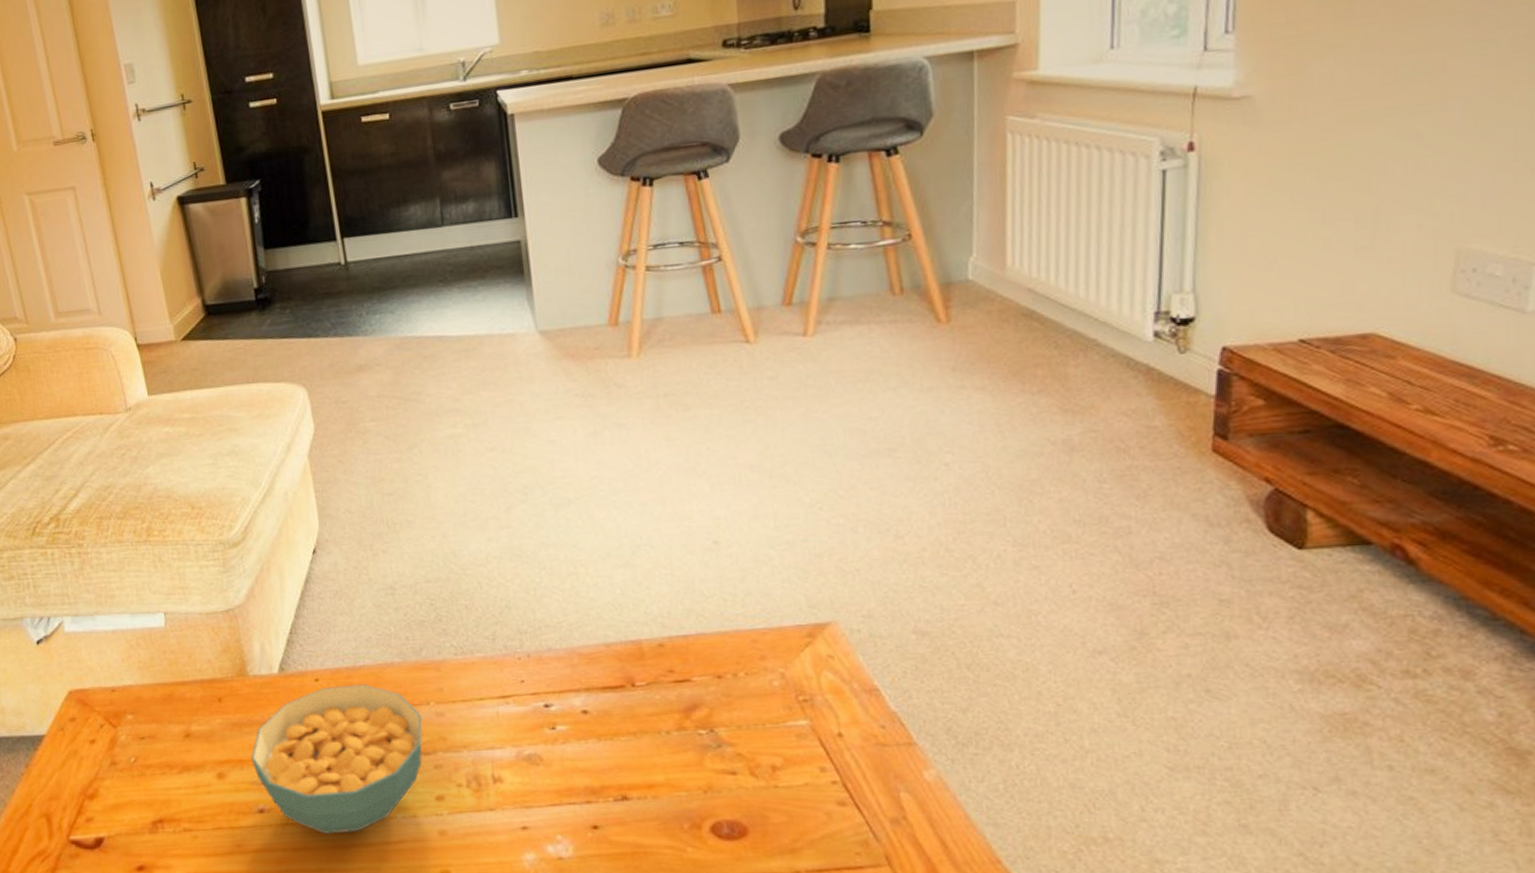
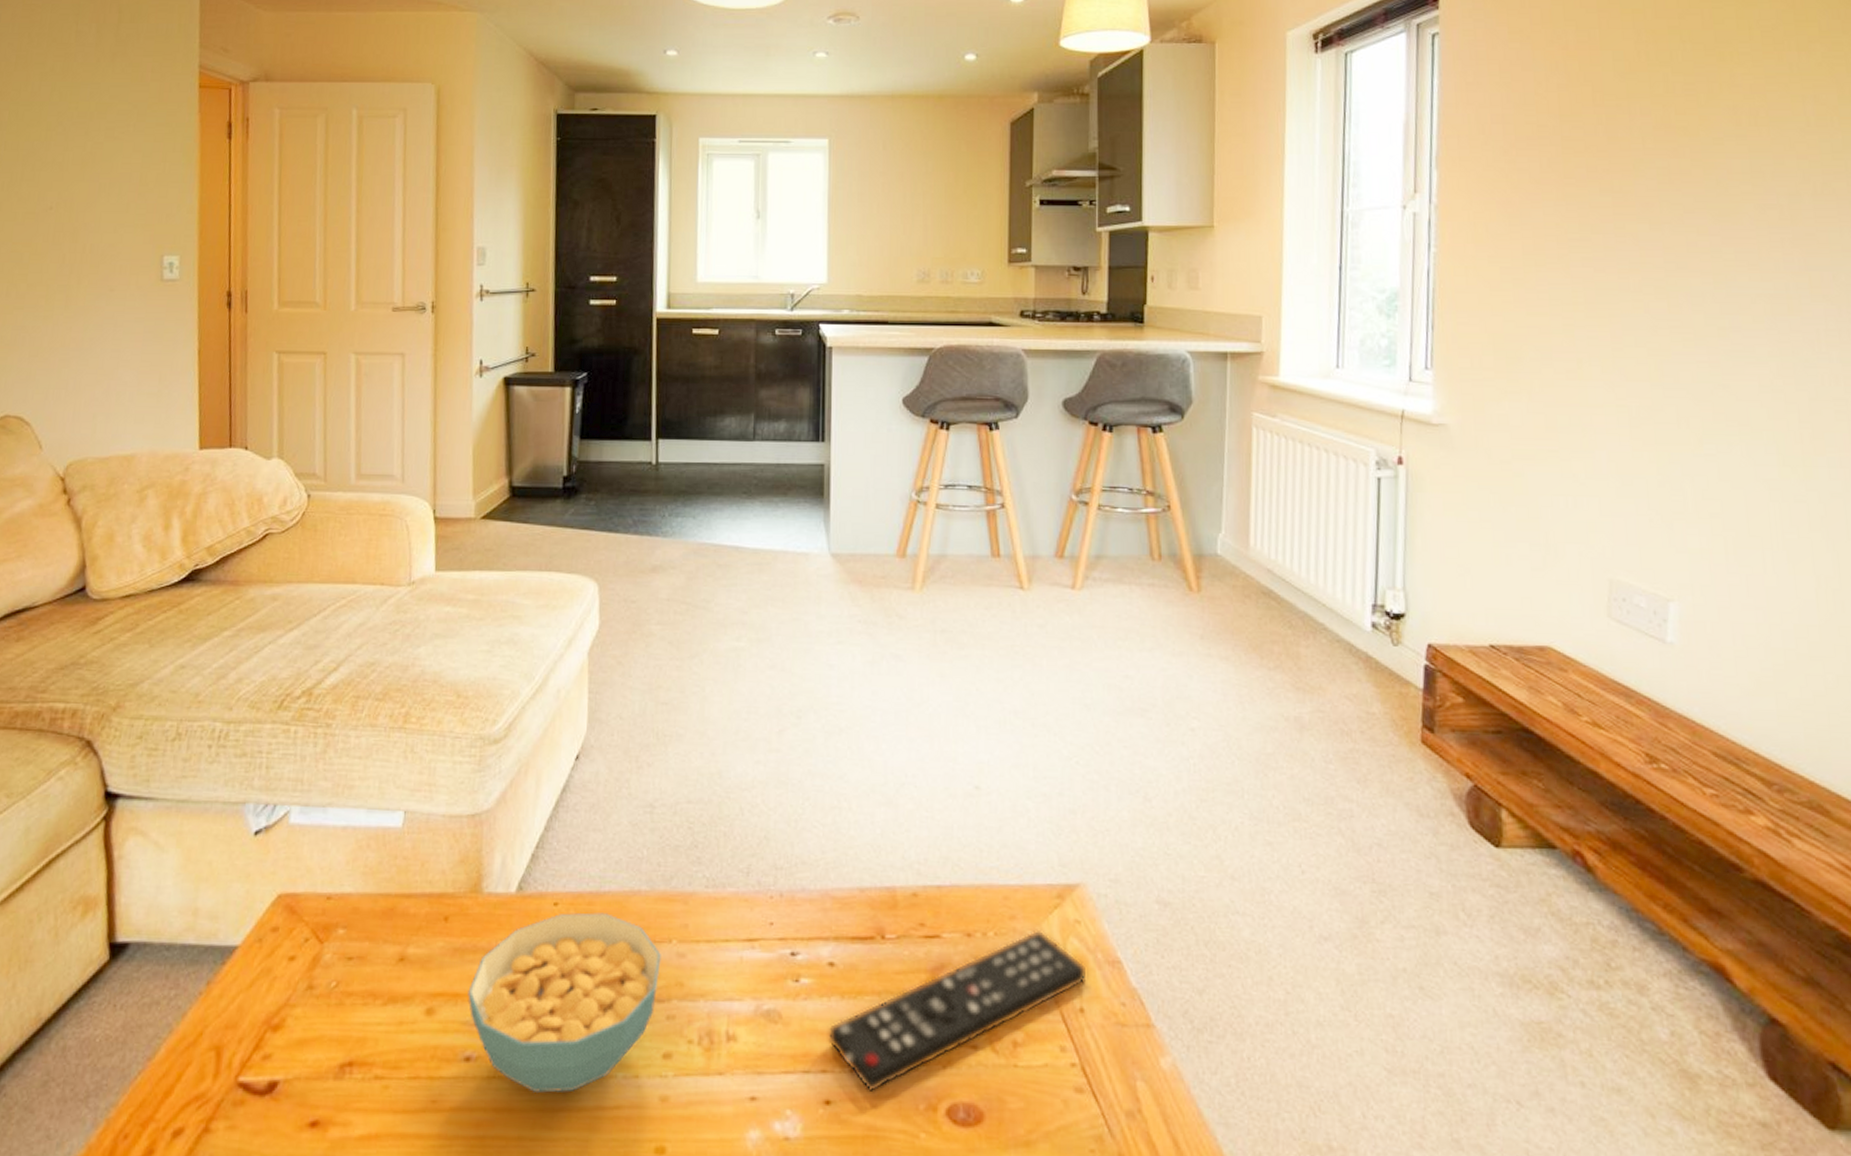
remote control: none [588,666,845,817] -> present [827,929,1088,1093]

